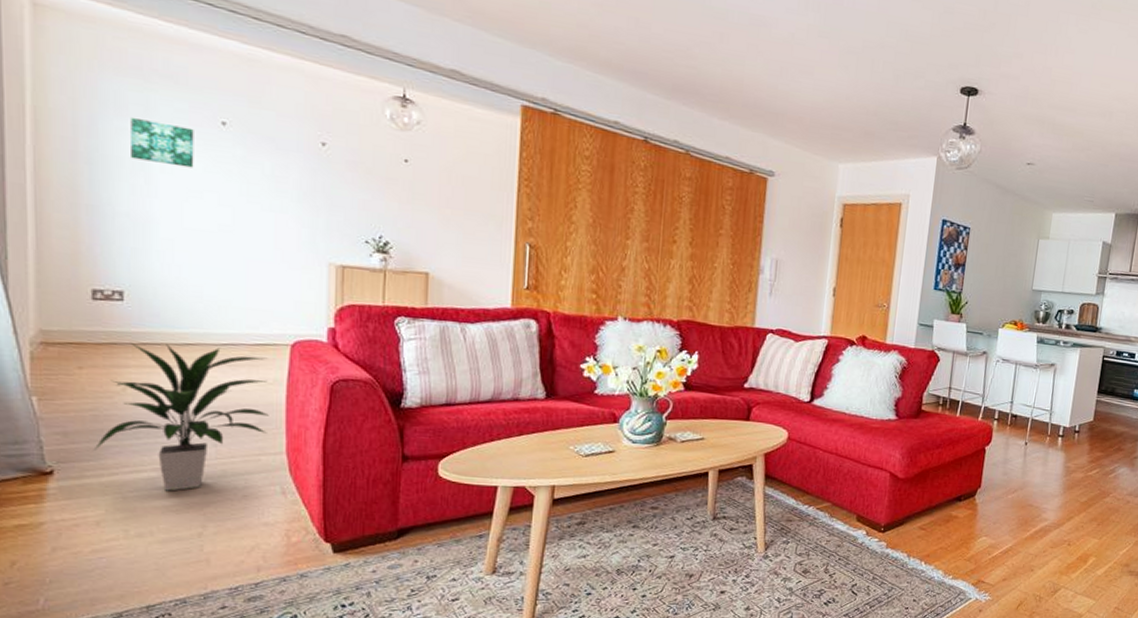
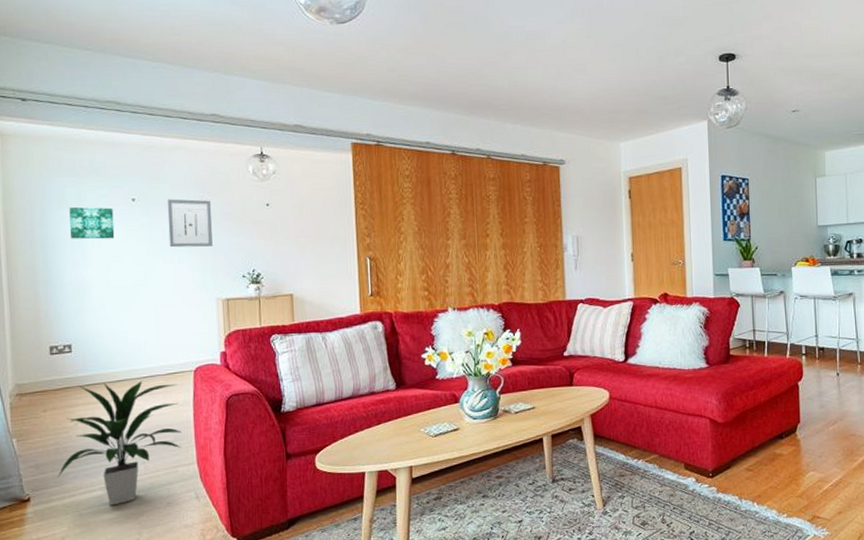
wall art: none [270,131,332,199] -> present [167,199,213,248]

